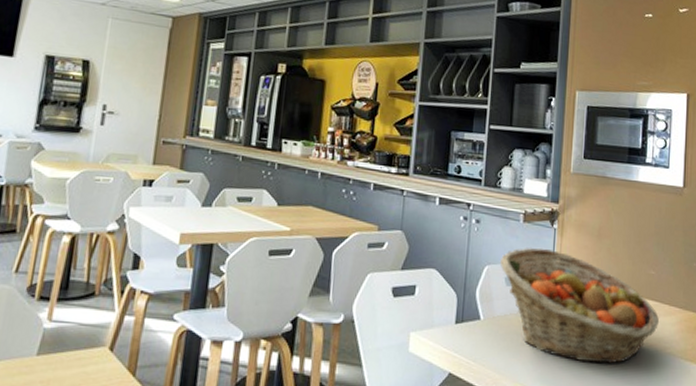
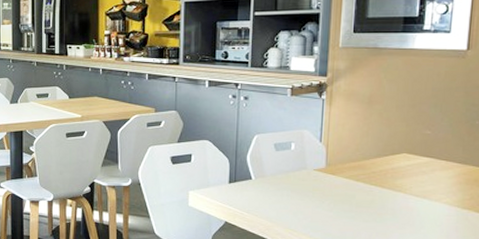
fruit basket: present [499,247,660,364] -> none [268,117,435,213]

